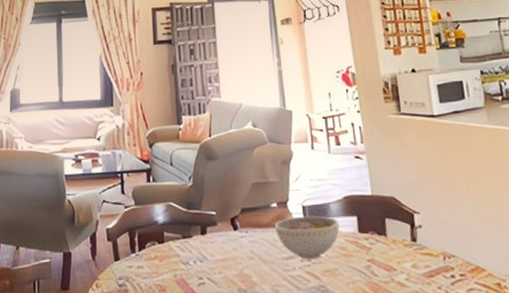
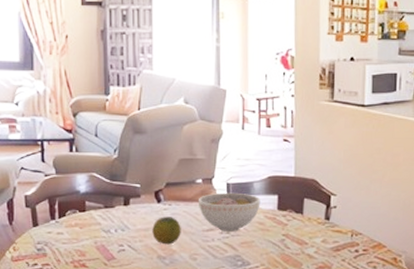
fruit: none [231,245,261,276] -> present [152,217,181,245]

